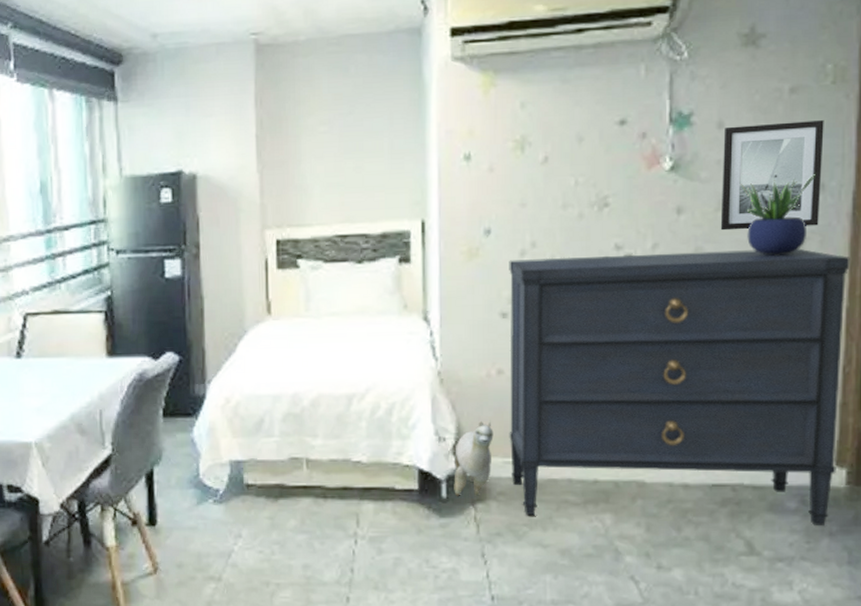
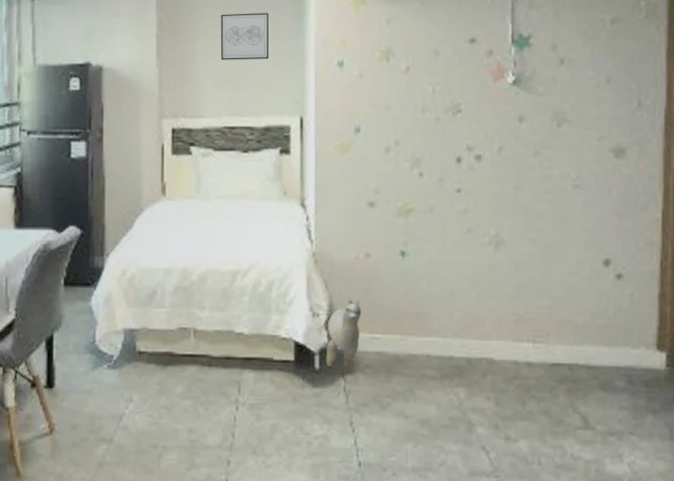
wall art: none [328,103,385,160] -> present [220,13,269,60]
dresser: present [509,248,850,525] -> none [375,155,664,403]
wall art: present [720,120,824,231] -> none [555,48,640,138]
potted plant: present [739,174,815,256] -> none [571,93,633,162]

